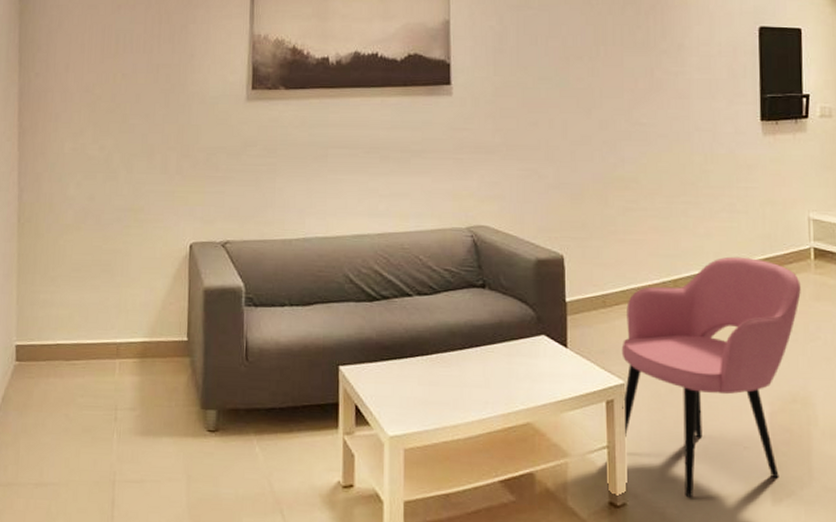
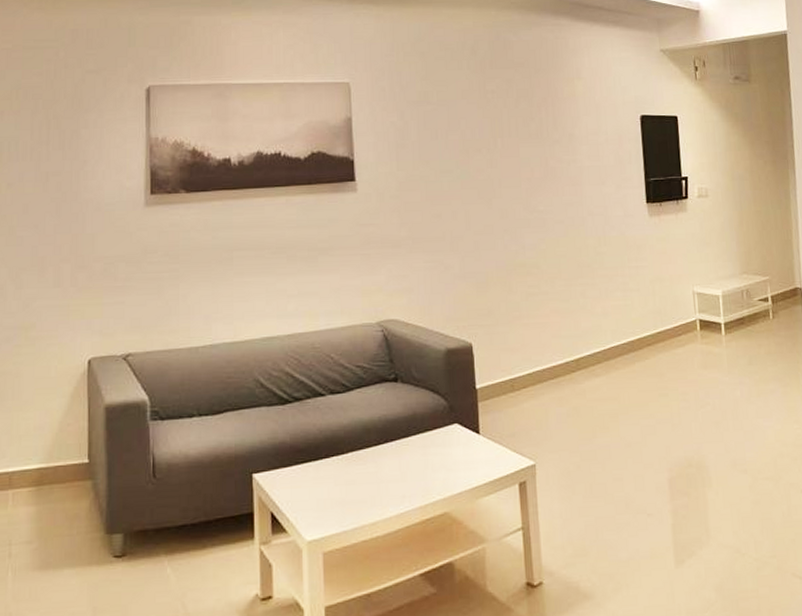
armchair: present [621,256,801,498] -> none [531,332,690,570]

